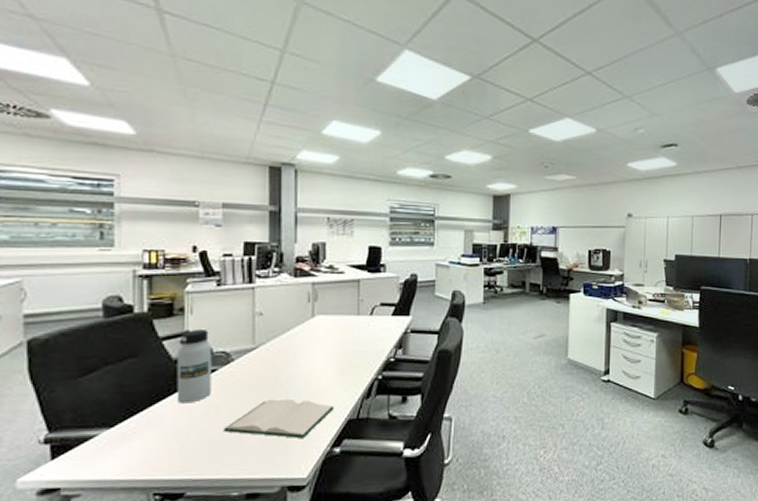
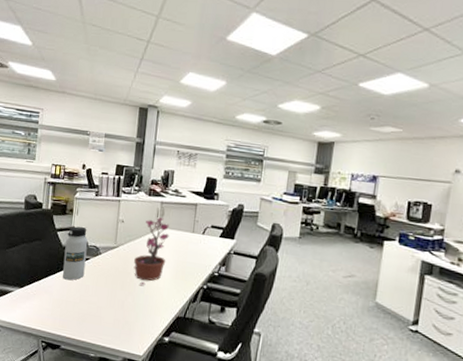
hardback book: present [223,398,334,438] -> none [89,288,167,324]
potted plant: none [283,303,327,390] -> present [133,217,169,285]

